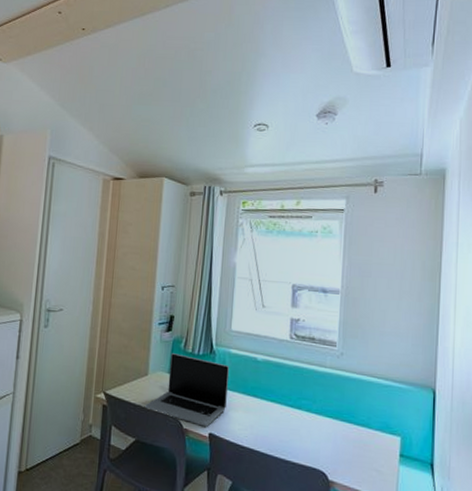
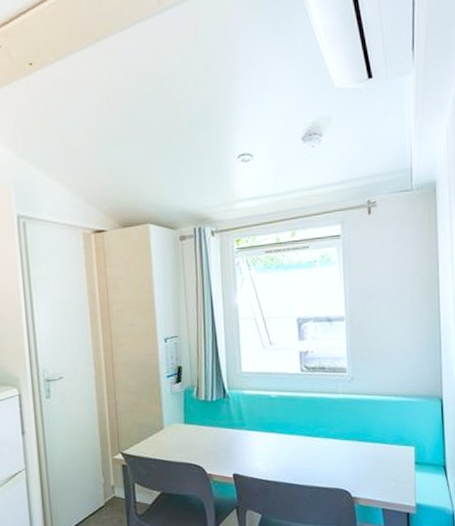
laptop: present [145,353,230,427] -> none [165,403,247,469]

